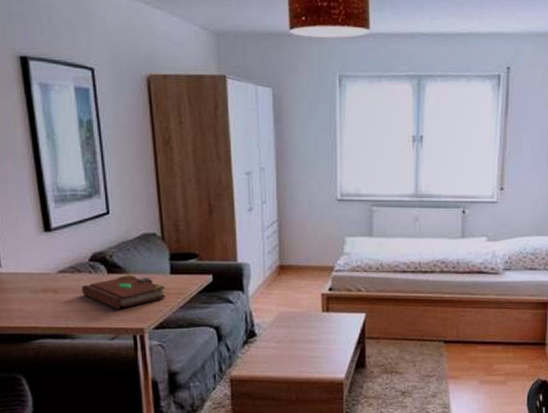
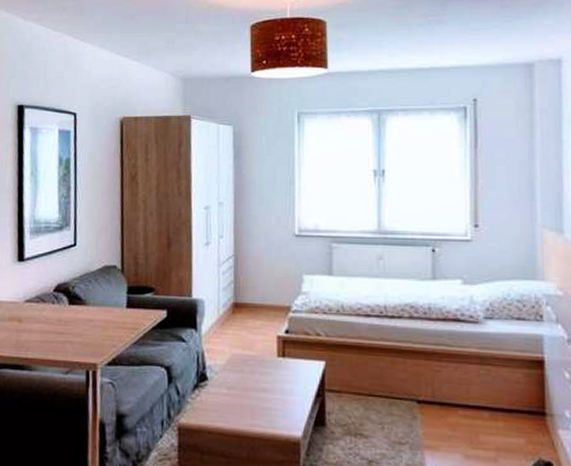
book: present [82,274,166,309] -> none [44,306,121,342]

